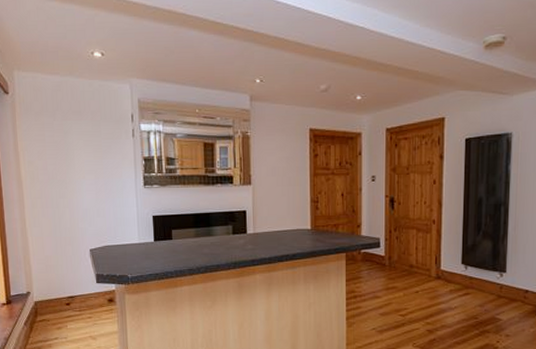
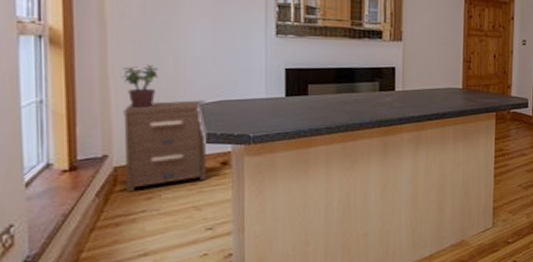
potted plant: none [35,217,60,254] -> present [121,64,158,109]
nightstand: none [38,246,98,322] -> present [123,100,206,192]

